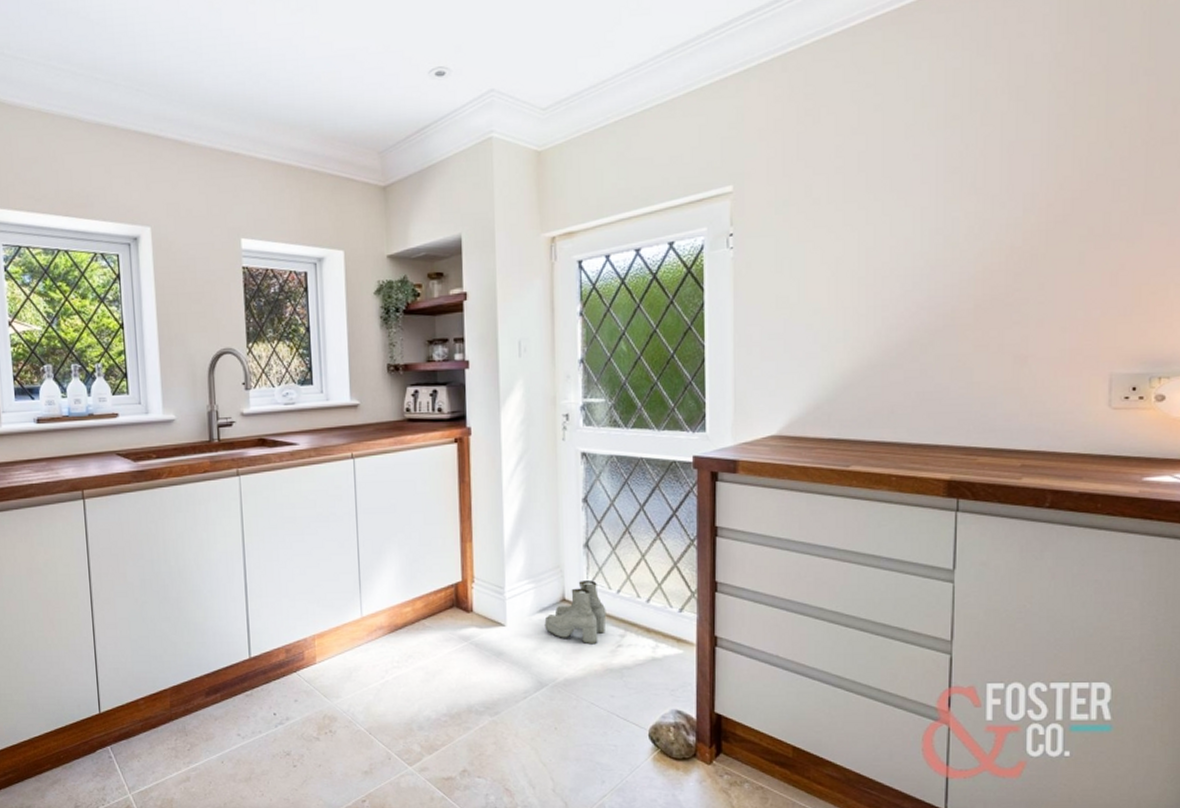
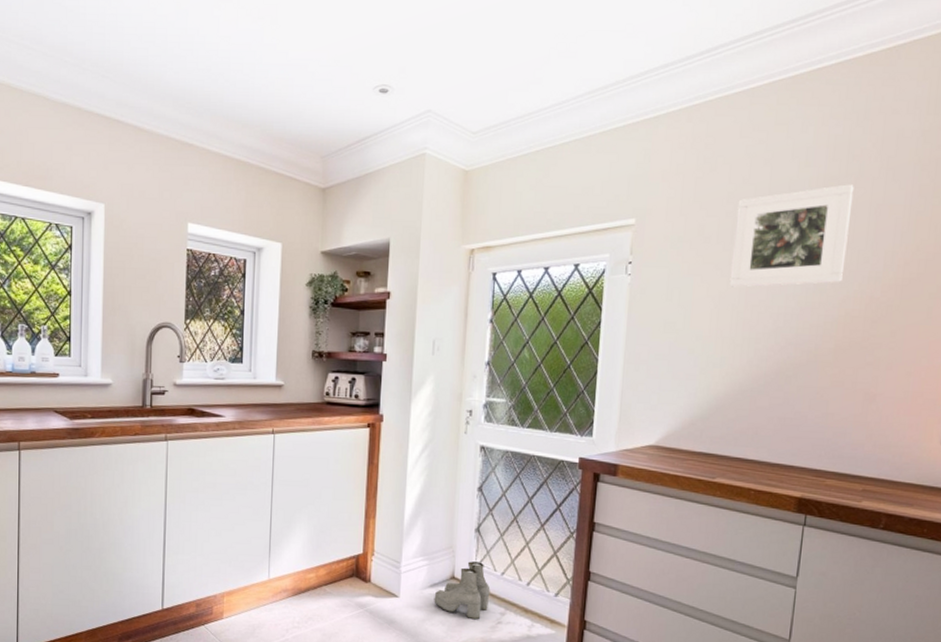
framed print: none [846,122,981,251] -> present [729,184,854,288]

